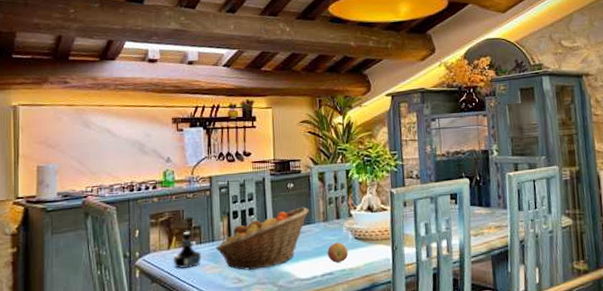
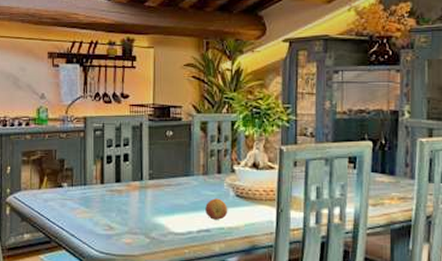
tequila bottle: present [174,232,201,269] -> none [44,173,72,210]
fruit basket: present [216,206,309,271] -> none [87,157,188,219]

